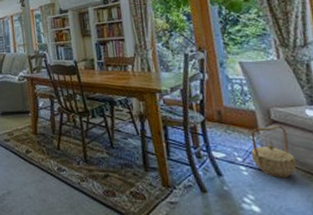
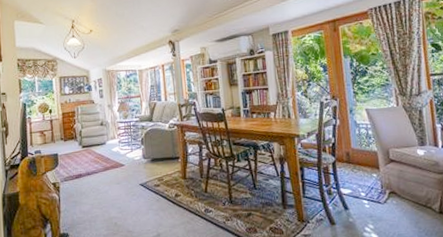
basket: present [250,125,297,178] -> none [372,164,408,209]

